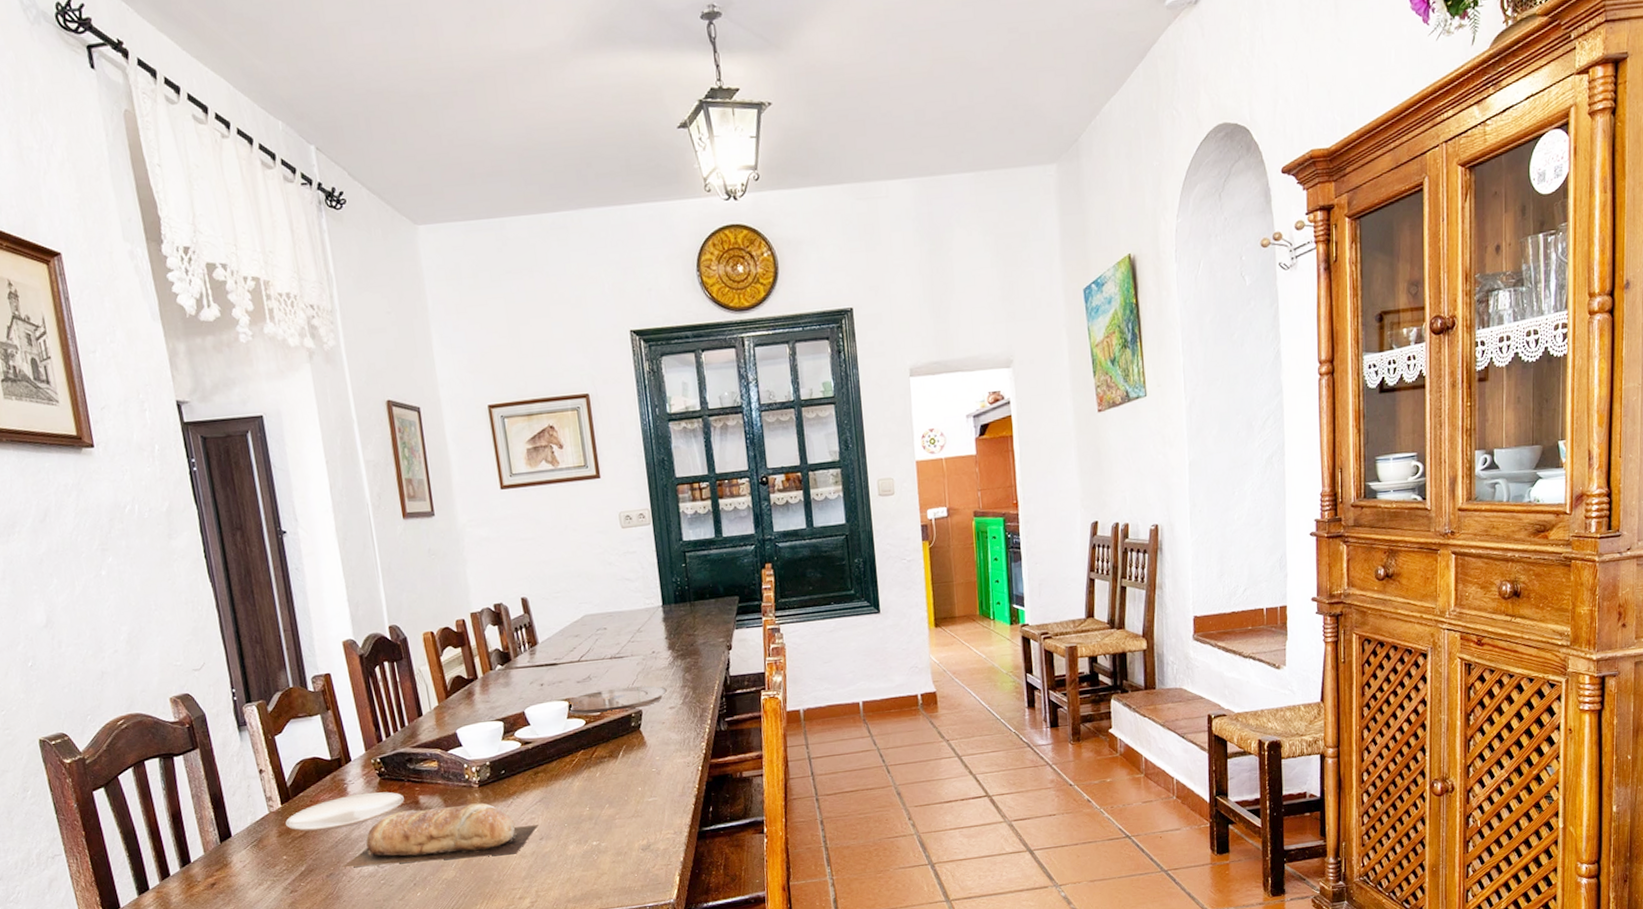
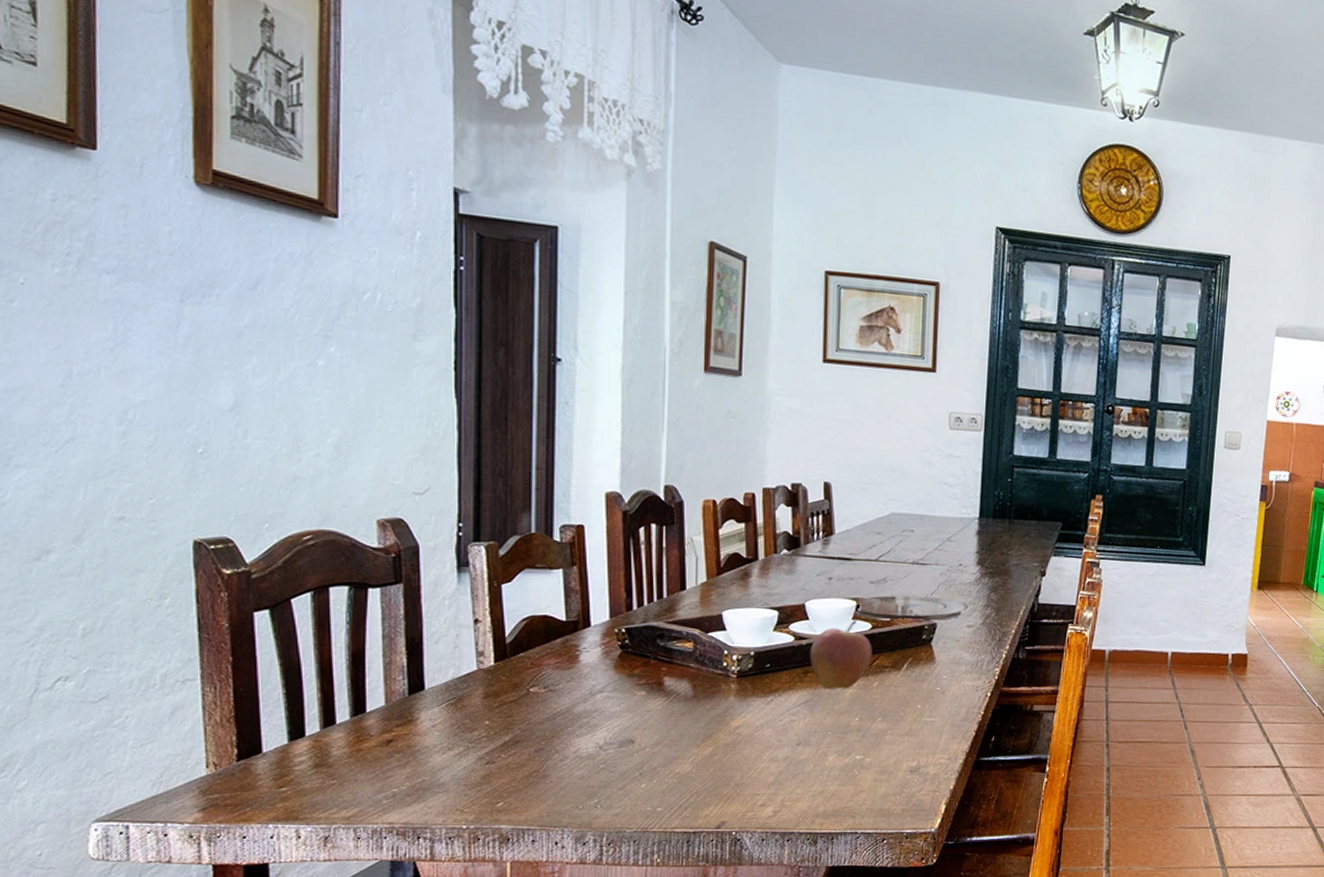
plate: present [285,792,404,832] -> none [496,664,646,700]
bread loaf: present [342,803,540,868] -> none [556,691,799,757]
fruit: none [536,718,591,785] -> present [809,619,873,689]

